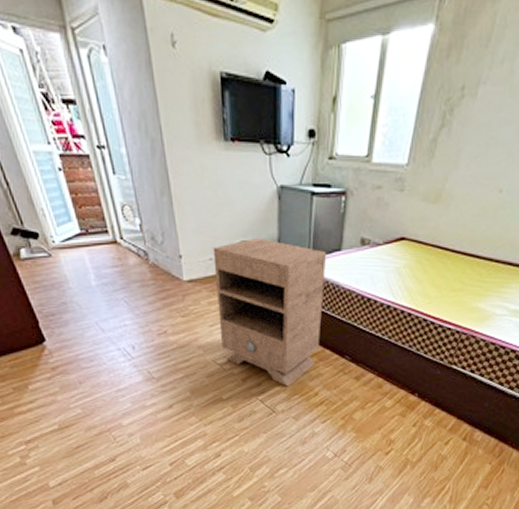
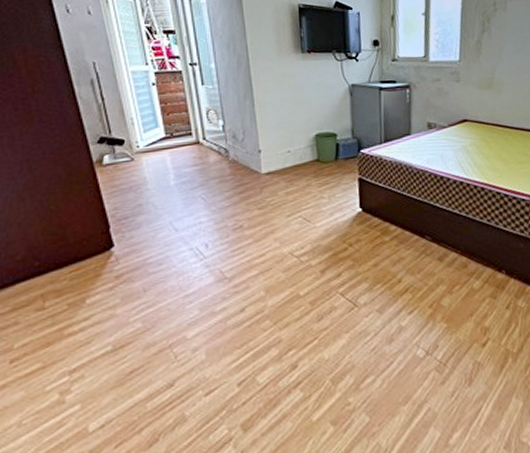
nightstand: present [213,237,327,387] -> none [291,128,399,276]

